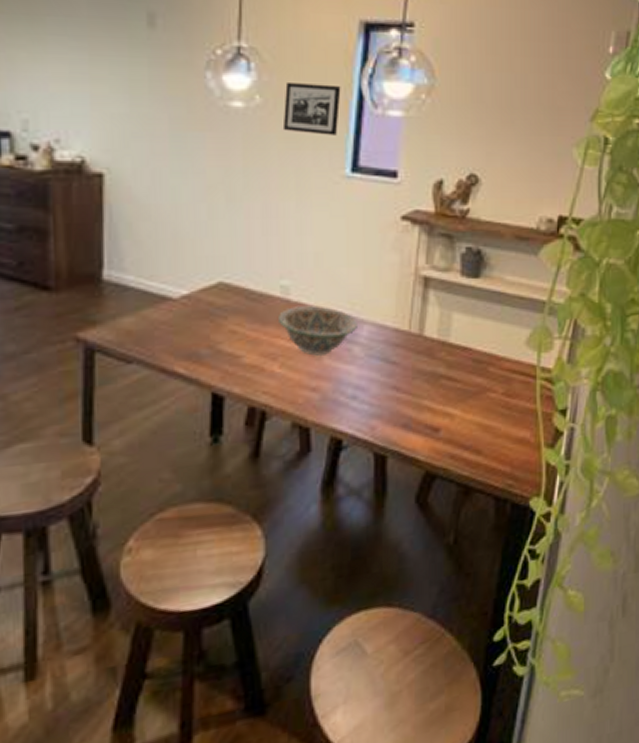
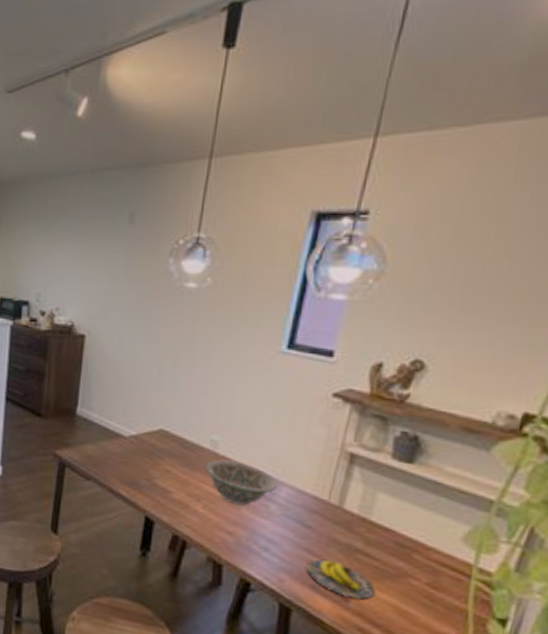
picture frame: present [282,81,341,135] -> none [227,266,286,315]
banana: none [396,393,460,427] -> present [306,559,375,599]

